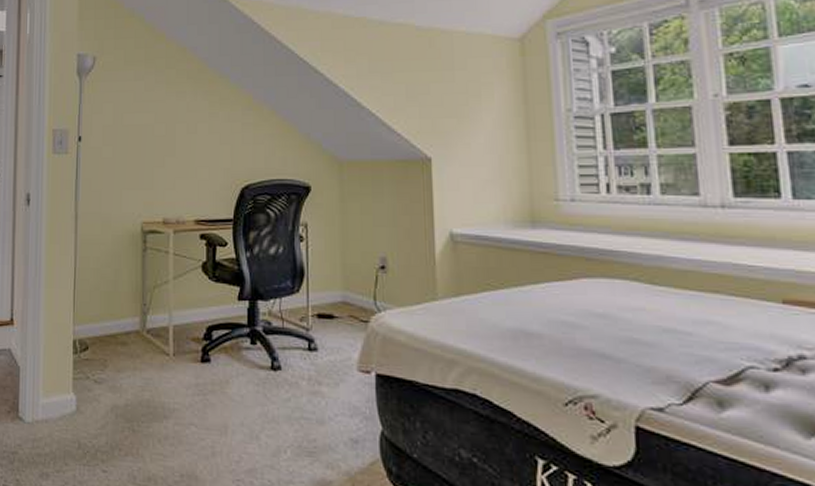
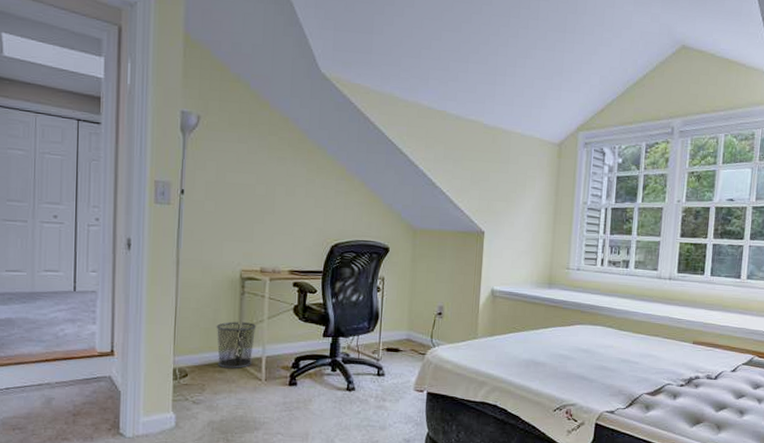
waste bin: none [117,283,161,341] -> present [216,321,257,369]

